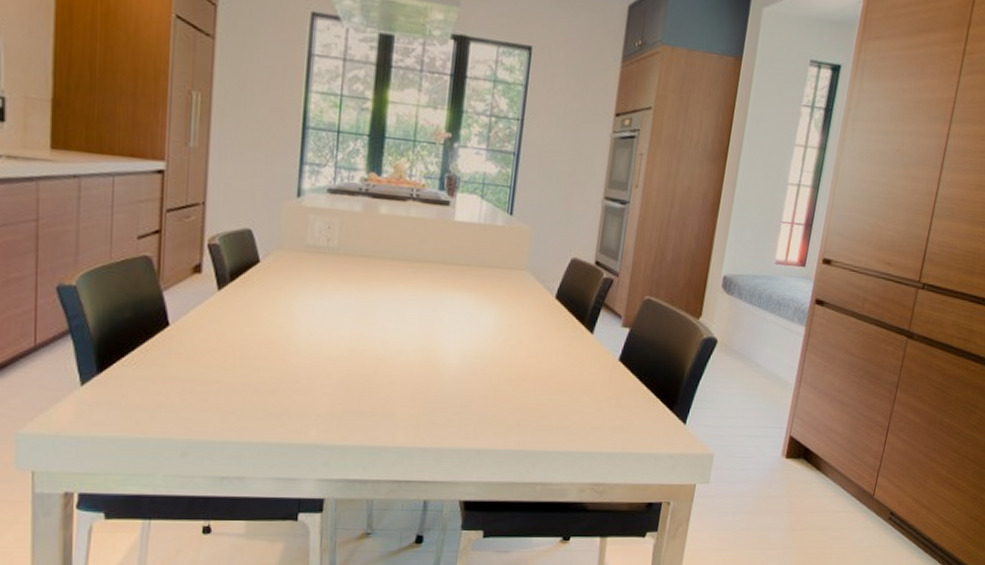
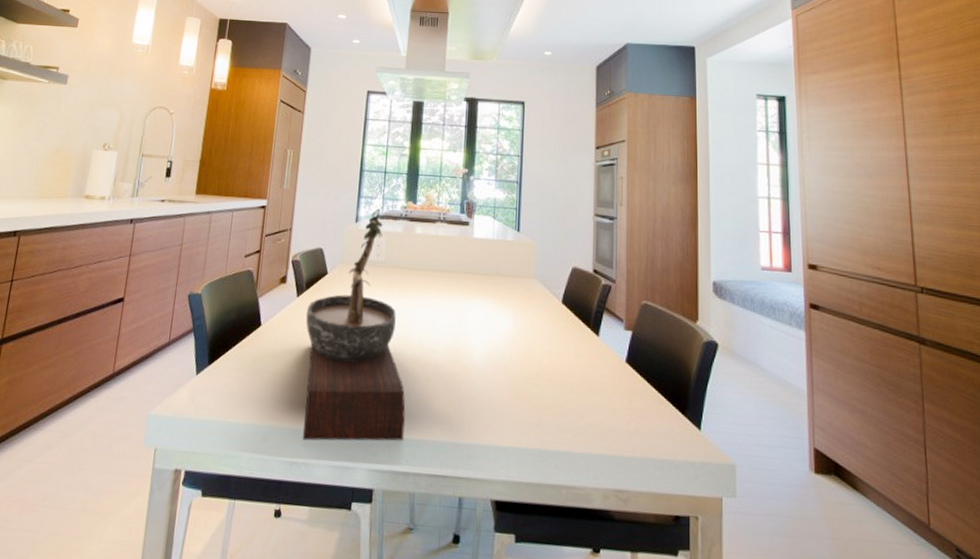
bonsai tree: none [232,180,364,454] -> present [302,208,406,442]

